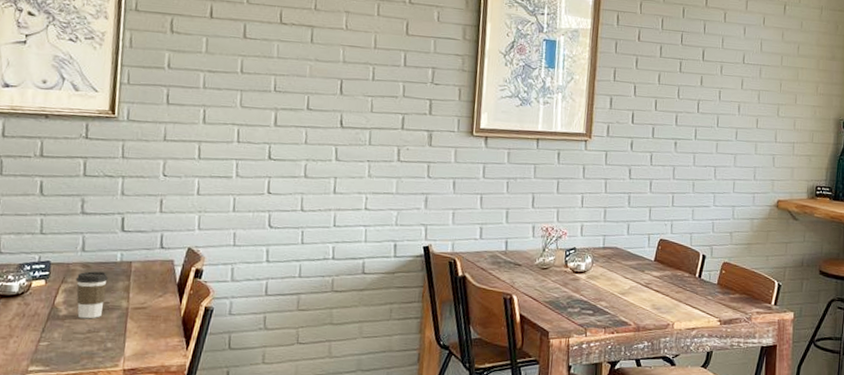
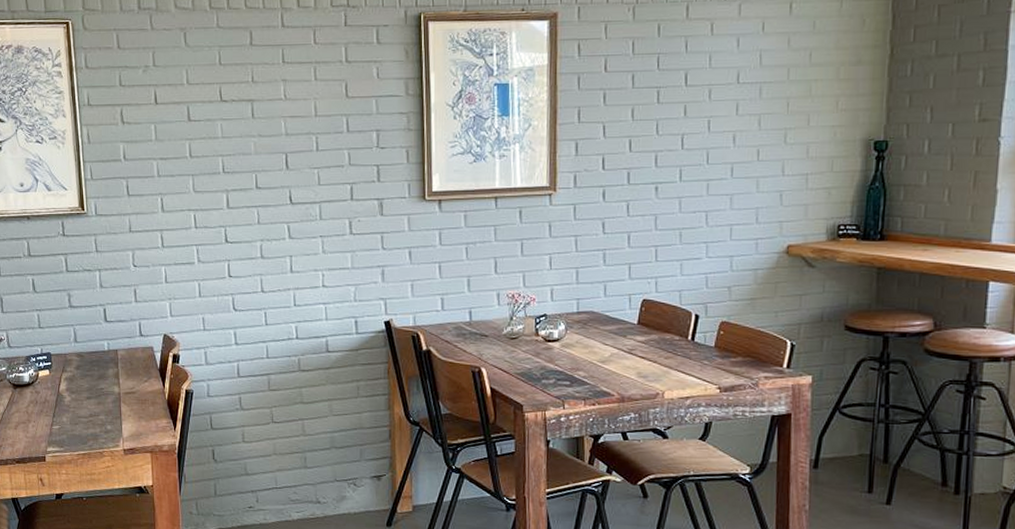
coffee cup: present [75,271,108,319] -> none [73,360,100,404]

